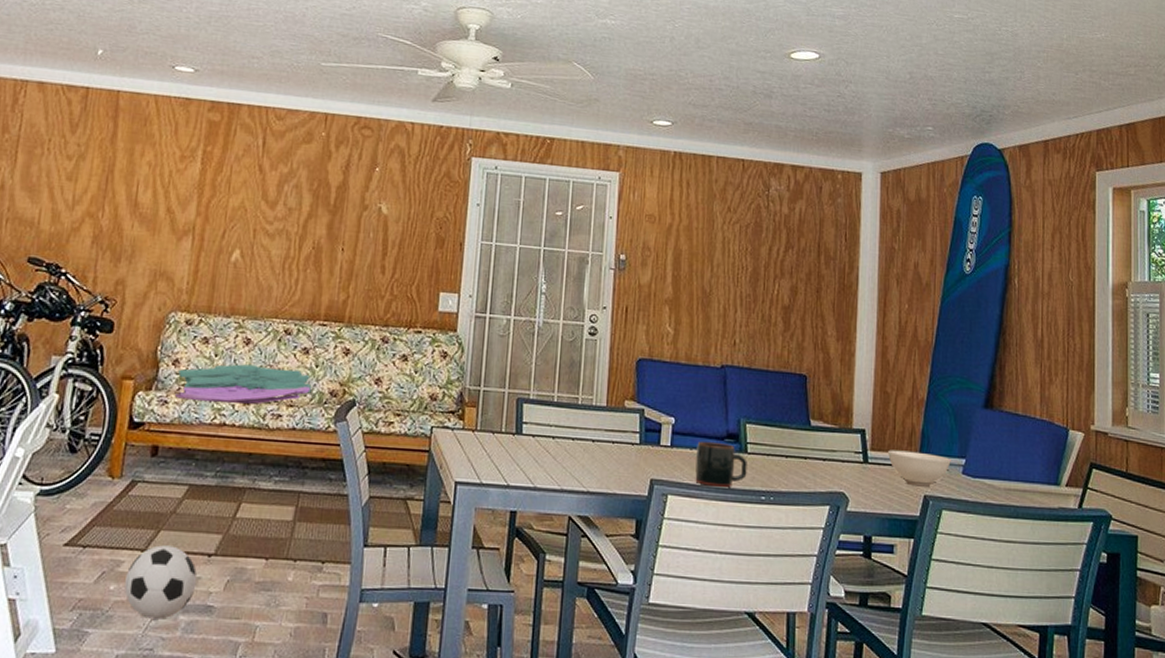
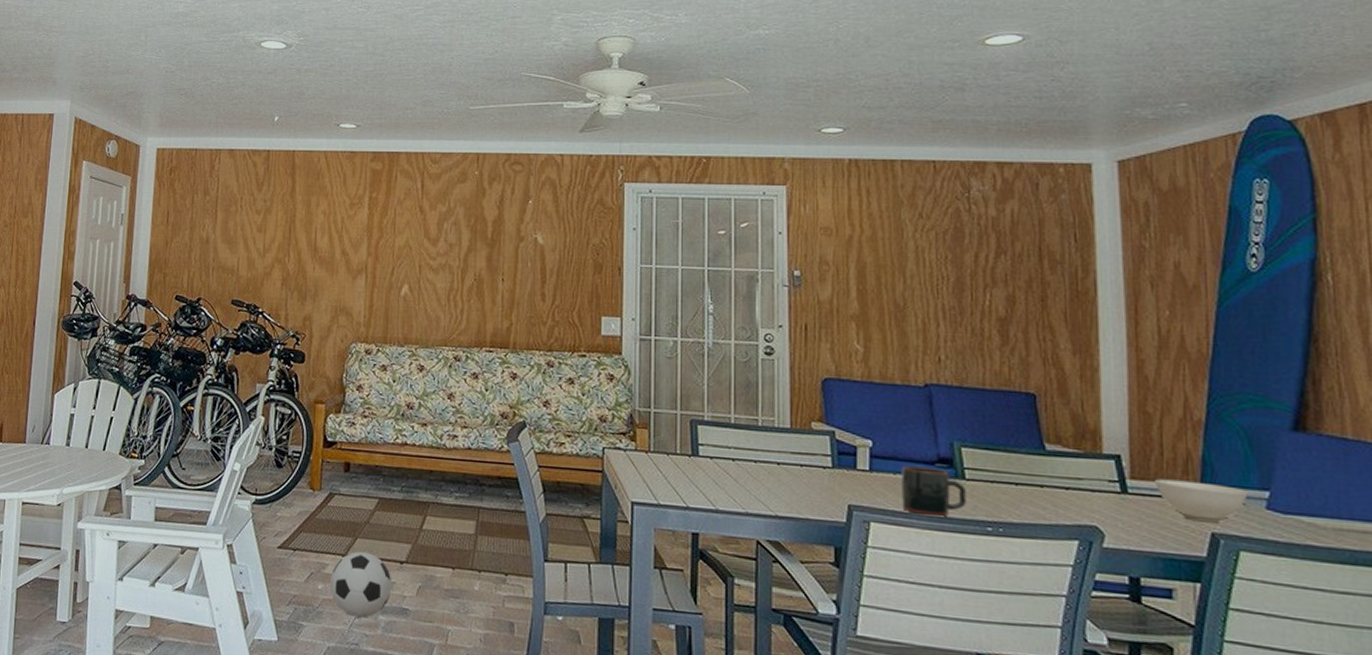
towel: present [174,364,313,405] -> none [360,389,484,426]

